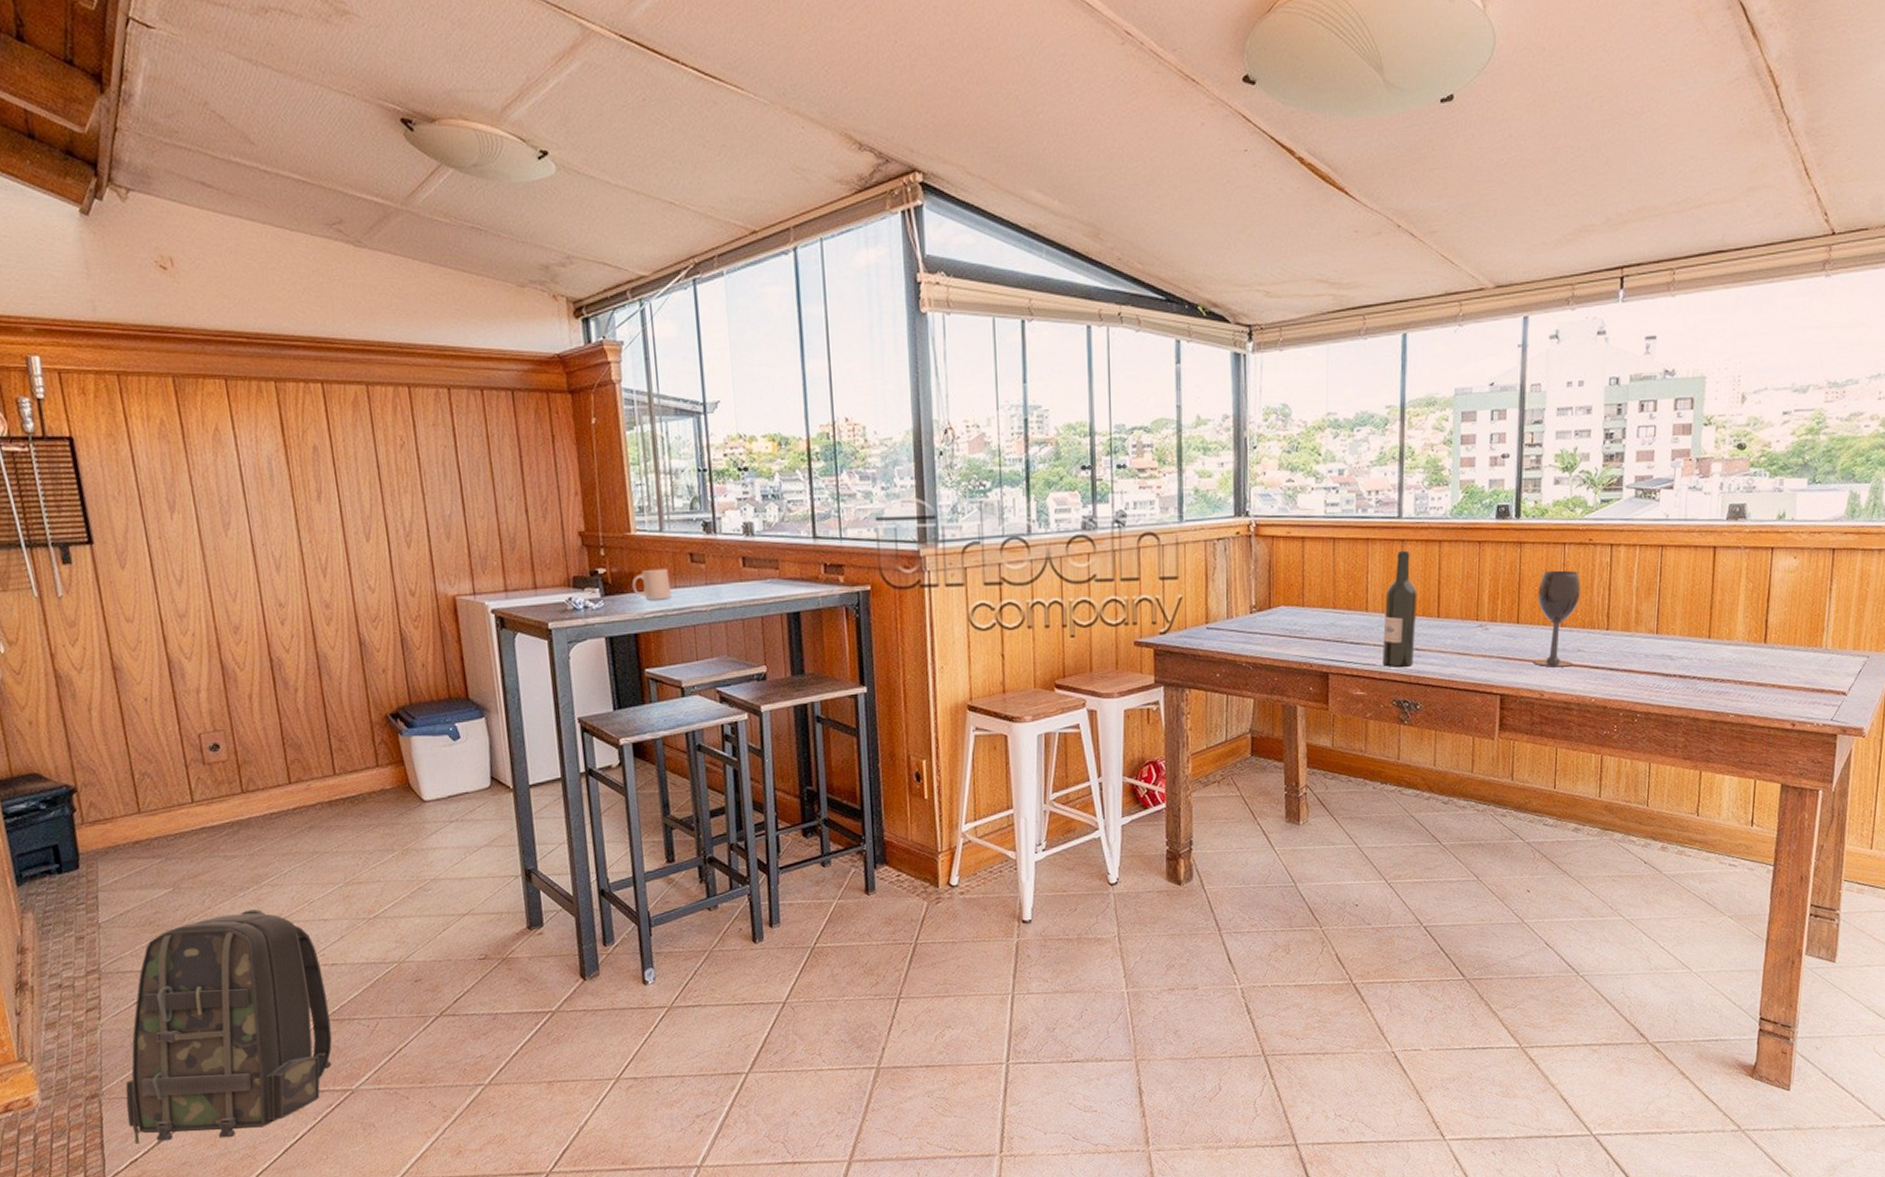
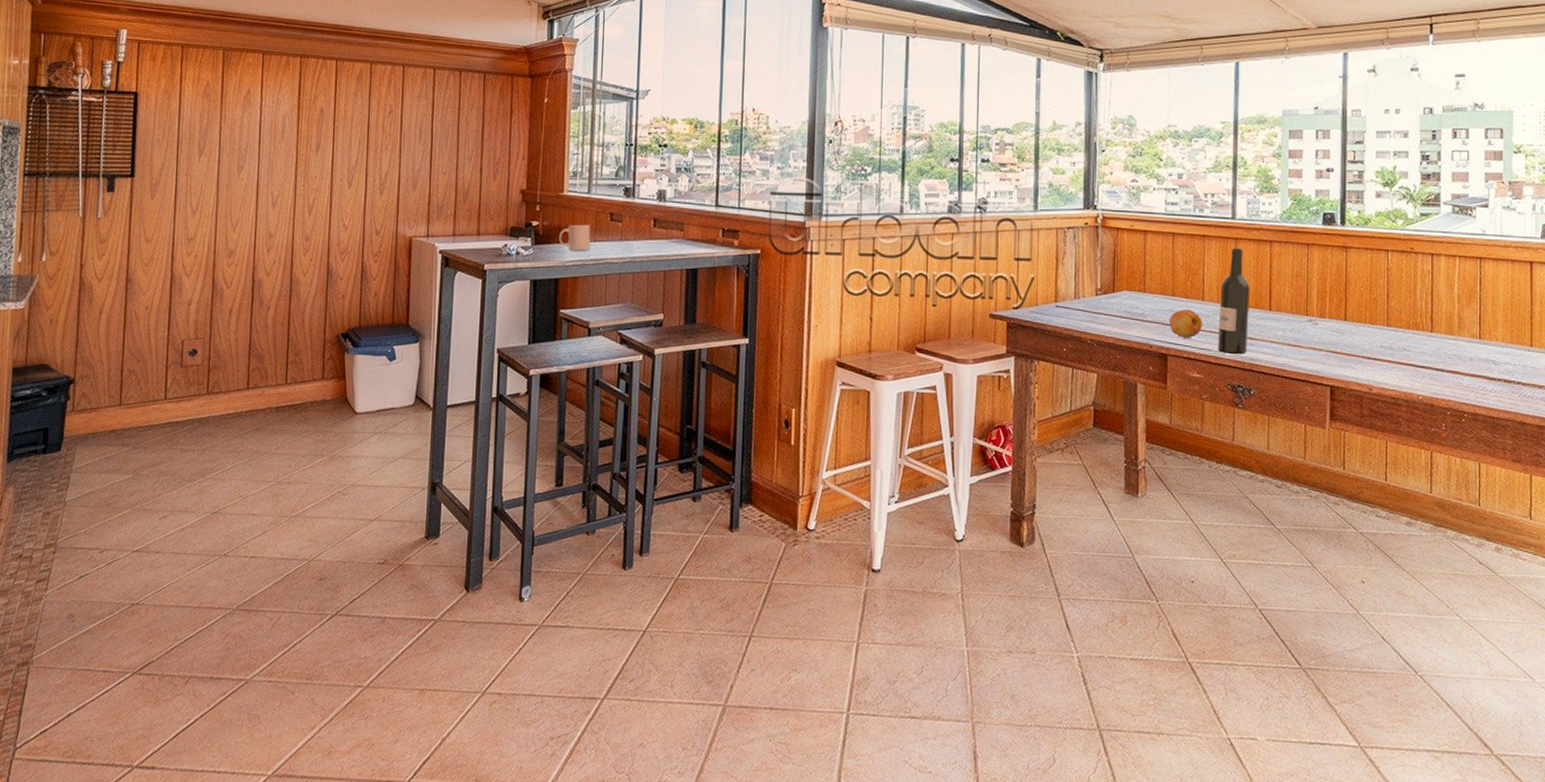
backpack: present [125,909,333,1144] -> none [47,500,242,717]
fruit: none [1330,622,1366,653] -> present [1169,309,1202,338]
wine glass: present [1534,570,1582,667] -> none [1362,274,1405,364]

